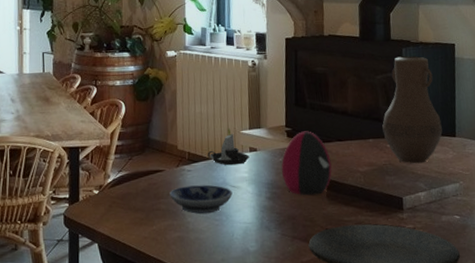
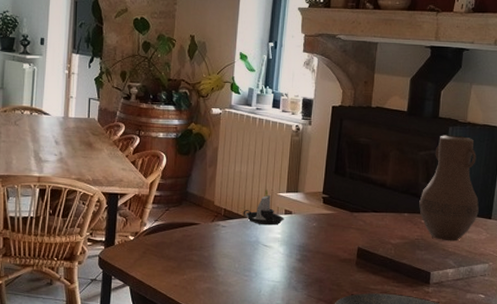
bowl: present [169,185,233,215] -> none [203,241,264,269]
decorative egg: present [281,131,332,196] -> none [314,199,364,262]

